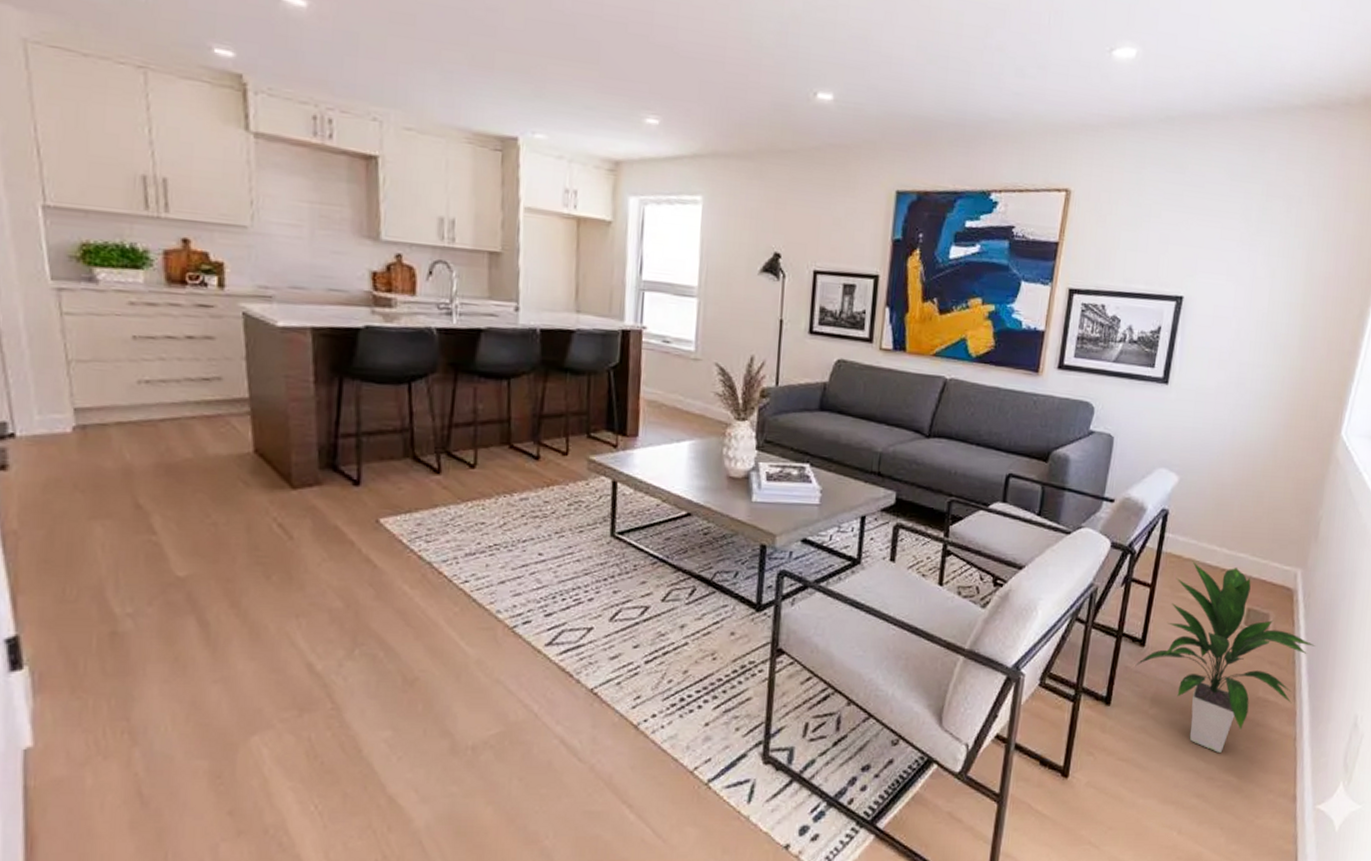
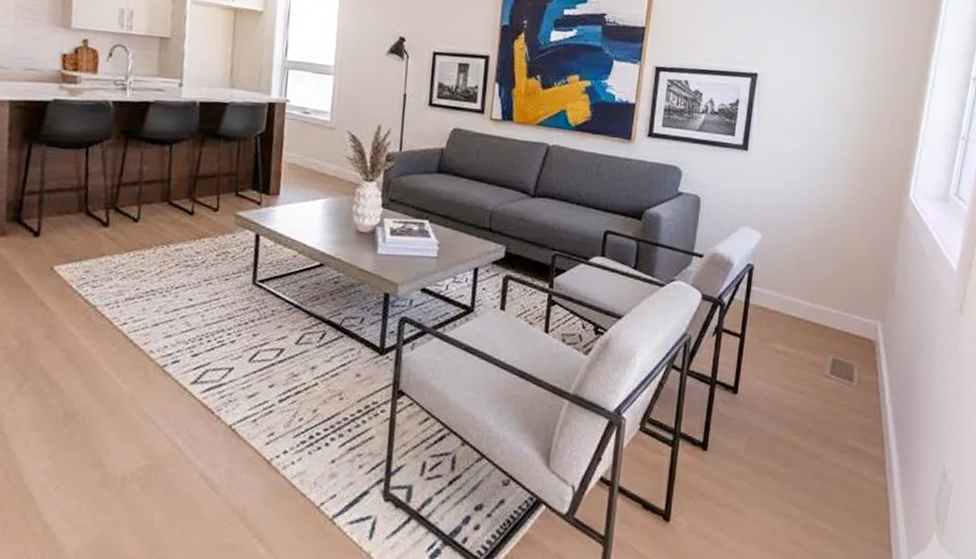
indoor plant: present [1135,560,1316,753] -> none [729,312,900,500]

